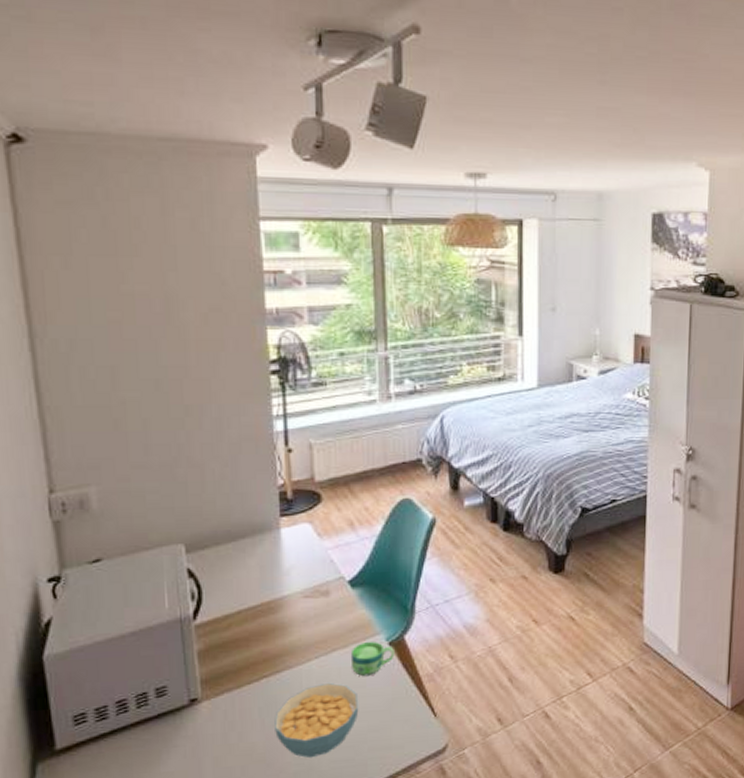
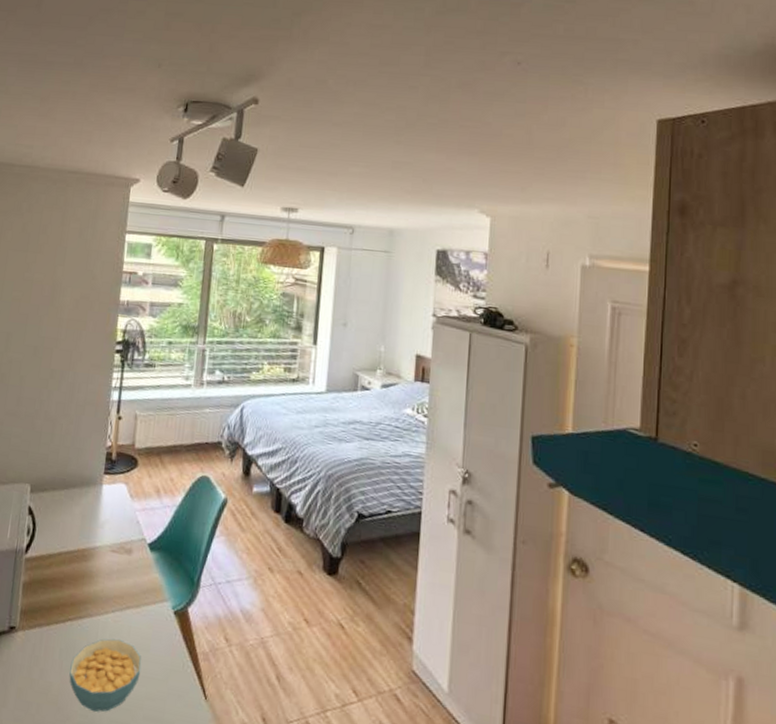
cup: present [350,641,394,677] -> none [140,605,178,642]

